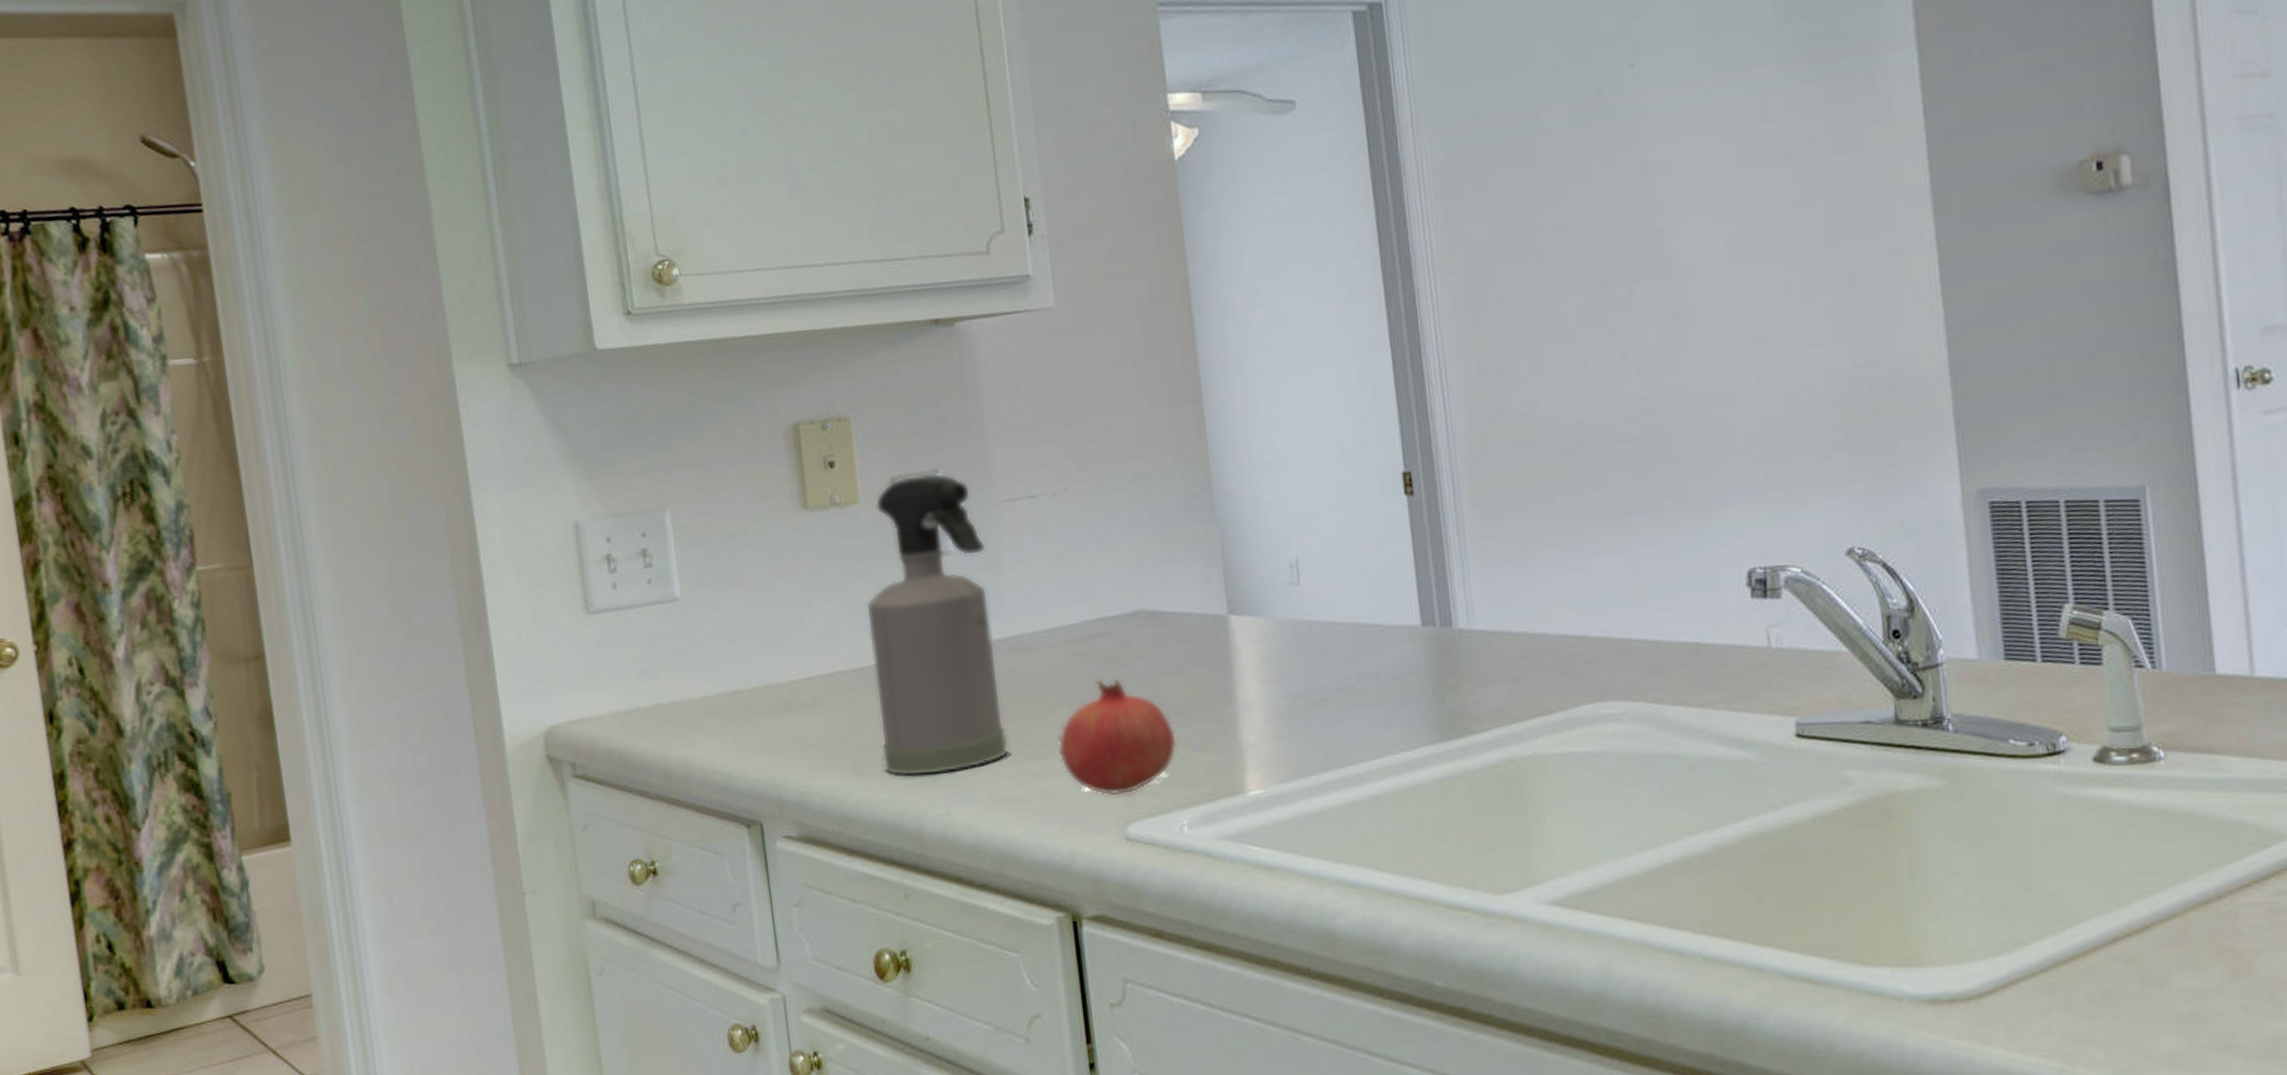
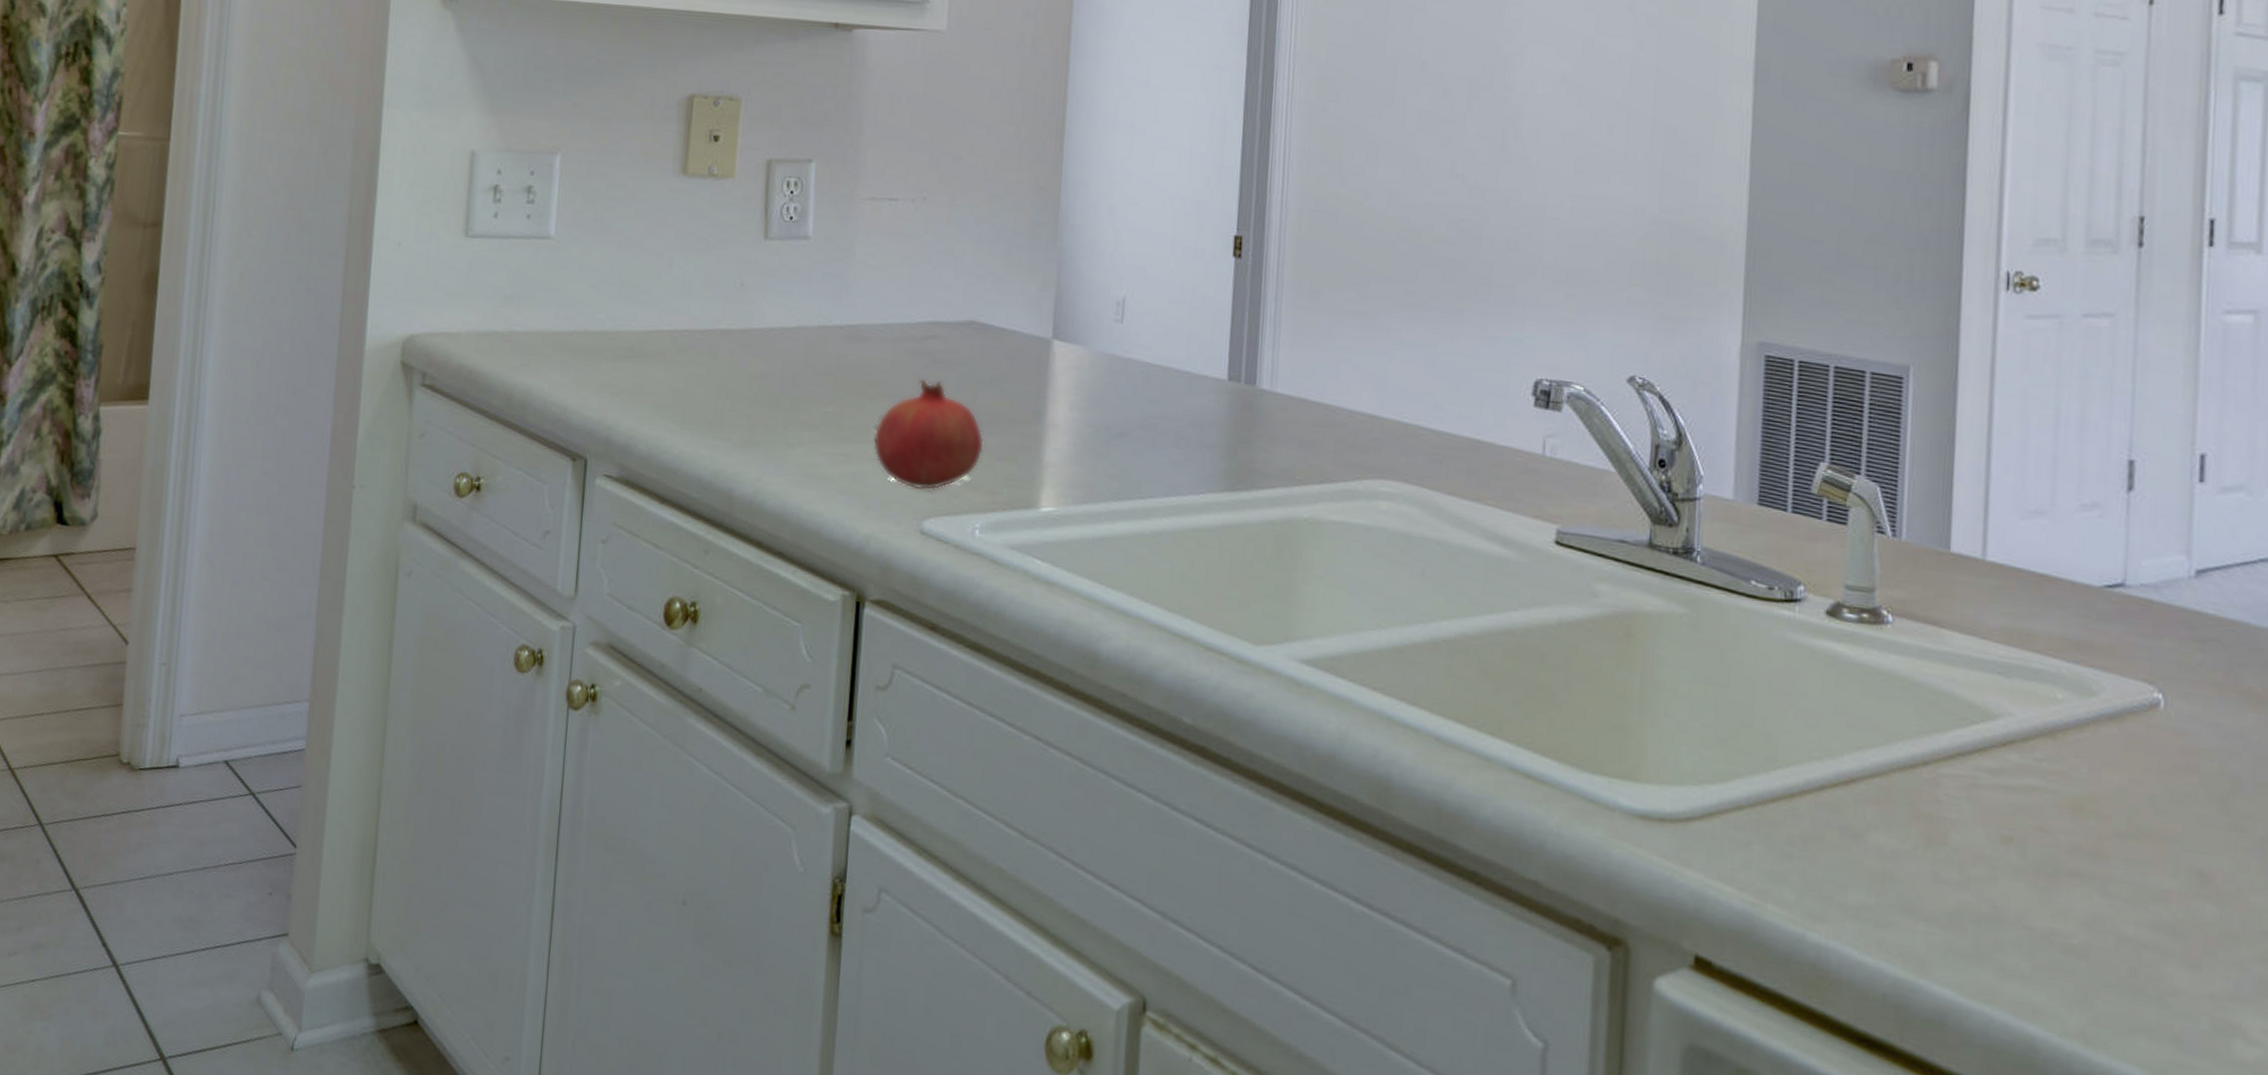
spray bottle: present [866,472,1010,777] -> none [709,160,842,442]

